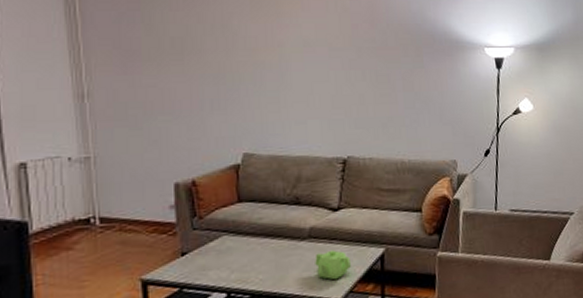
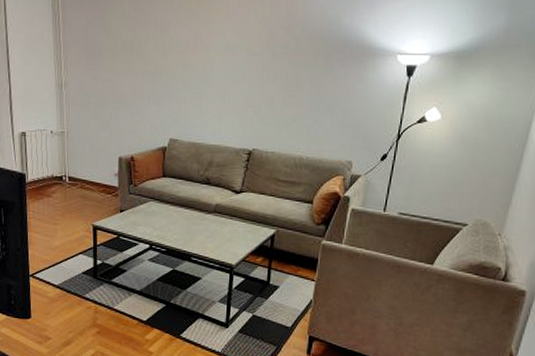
teapot: present [315,250,351,280] -> none [217,224,246,249]

